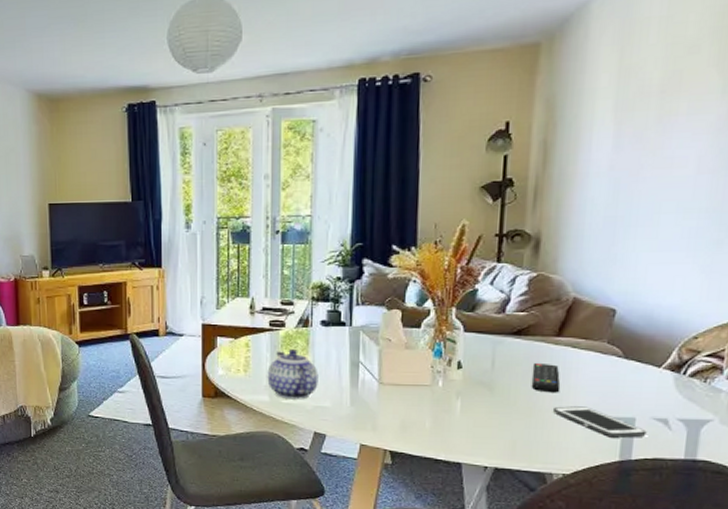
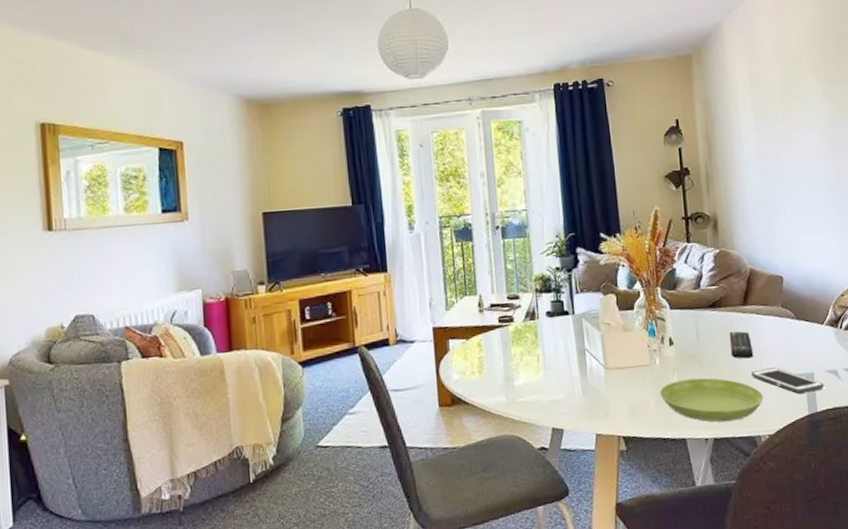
teapot: present [267,348,319,400] -> none [501,343,551,398]
saucer: none [437,405,565,454] -> present [659,377,764,422]

